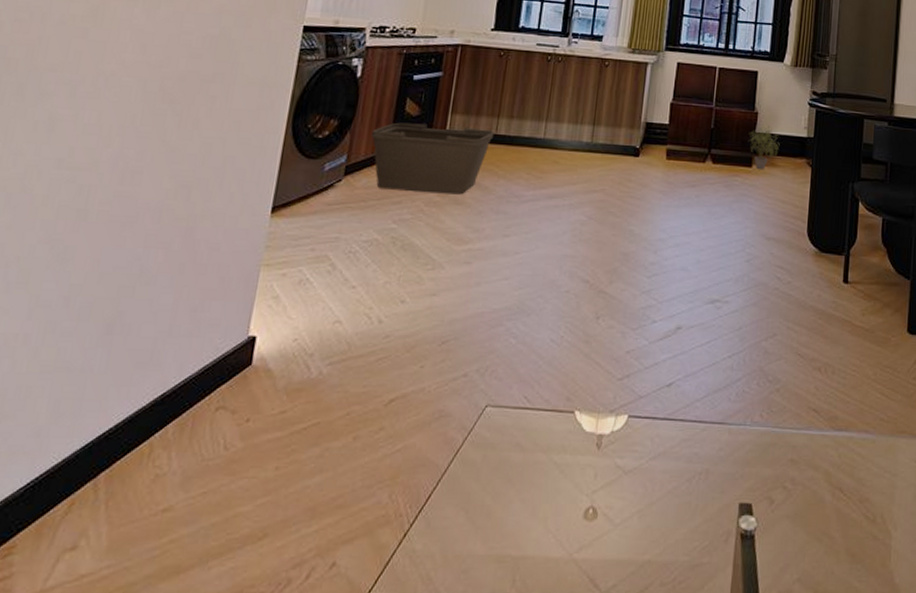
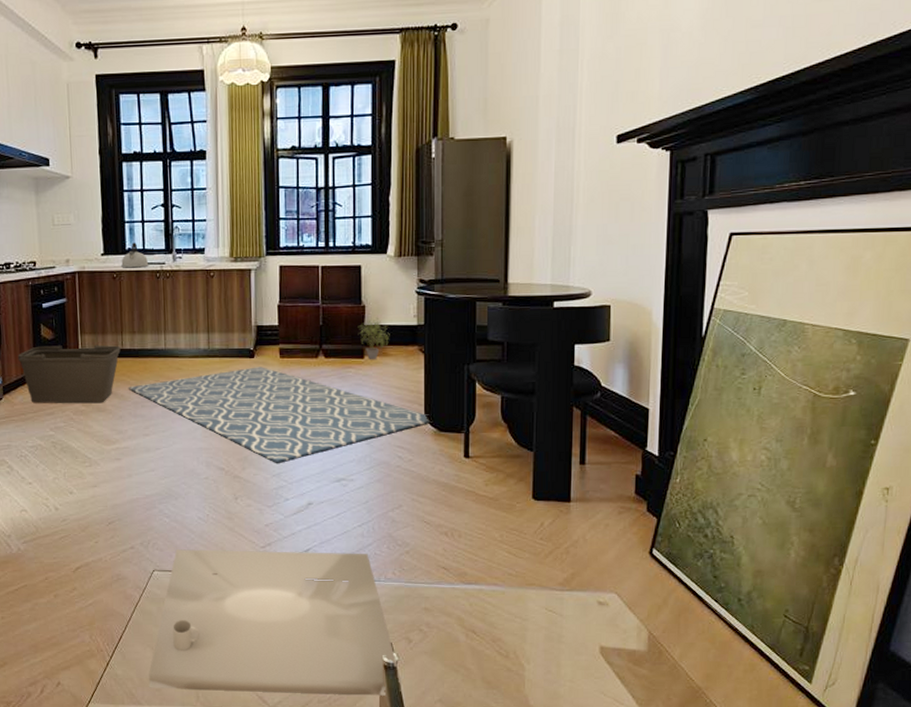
tray: none [453,379,759,575] -> present [148,549,402,696]
rug: none [494,167,815,278] -> present [128,367,433,463]
kettle: none [511,21,542,49] -> present [121,242,149,268]

